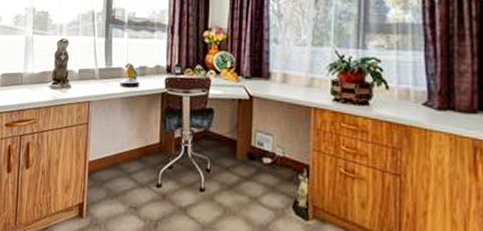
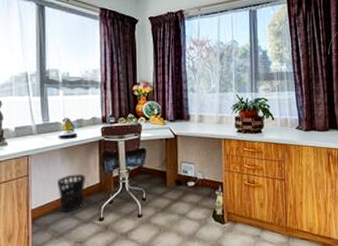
wastebasket: none [116,128,145,172] -> present [57,174,85,213]

